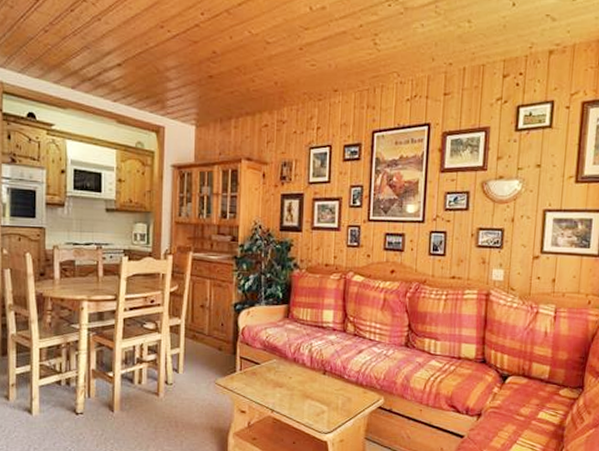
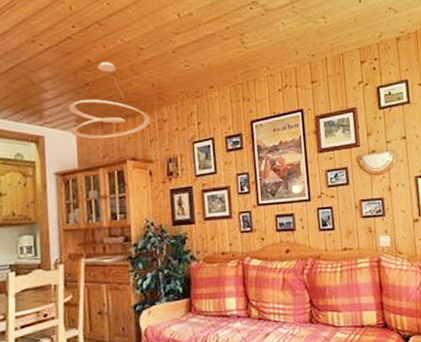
ceiling light fixture: none [190,54,270,136] -> present [68,62,151,139]

